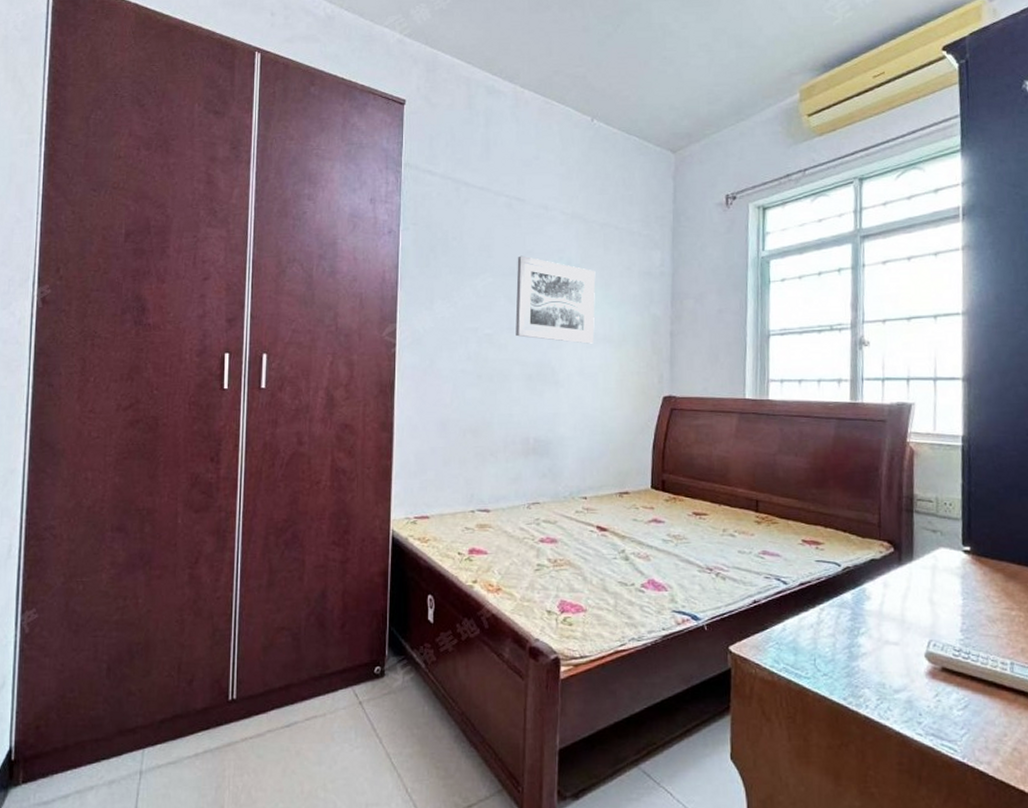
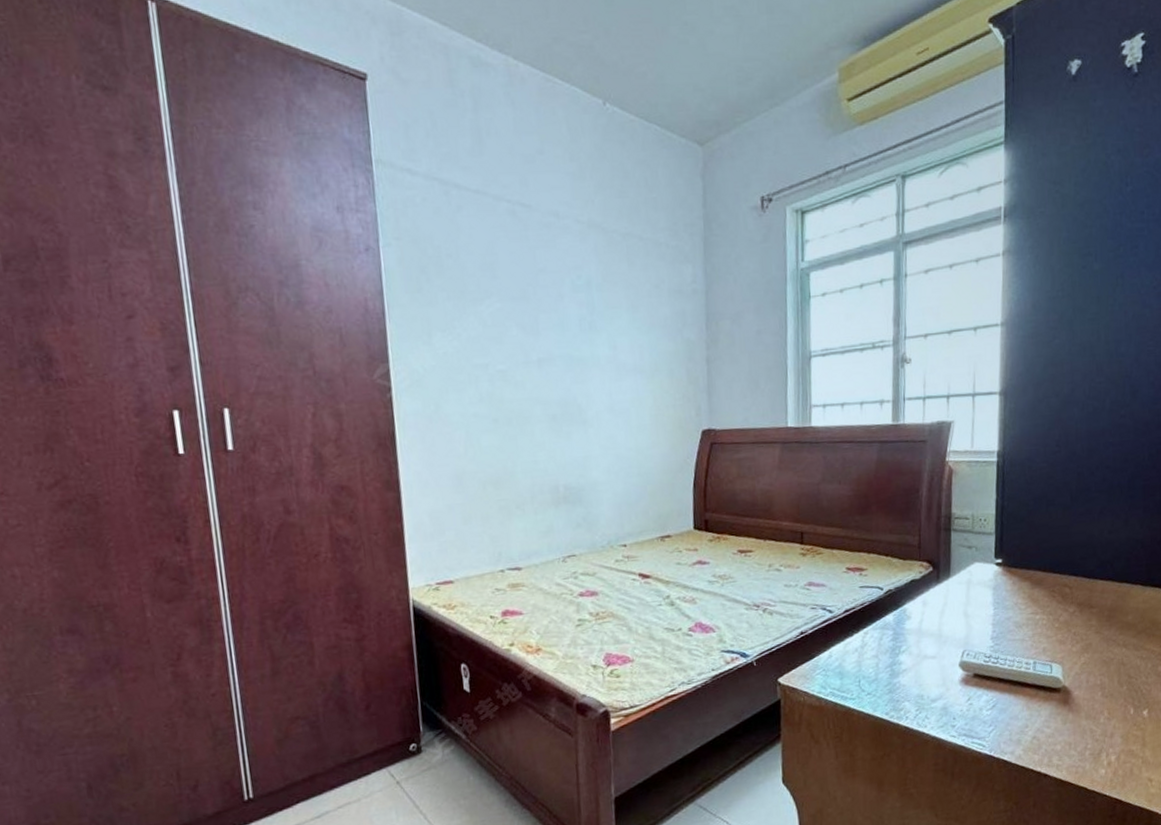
wall art: present [515,255,596,344] -> none [527,275,623,376]

